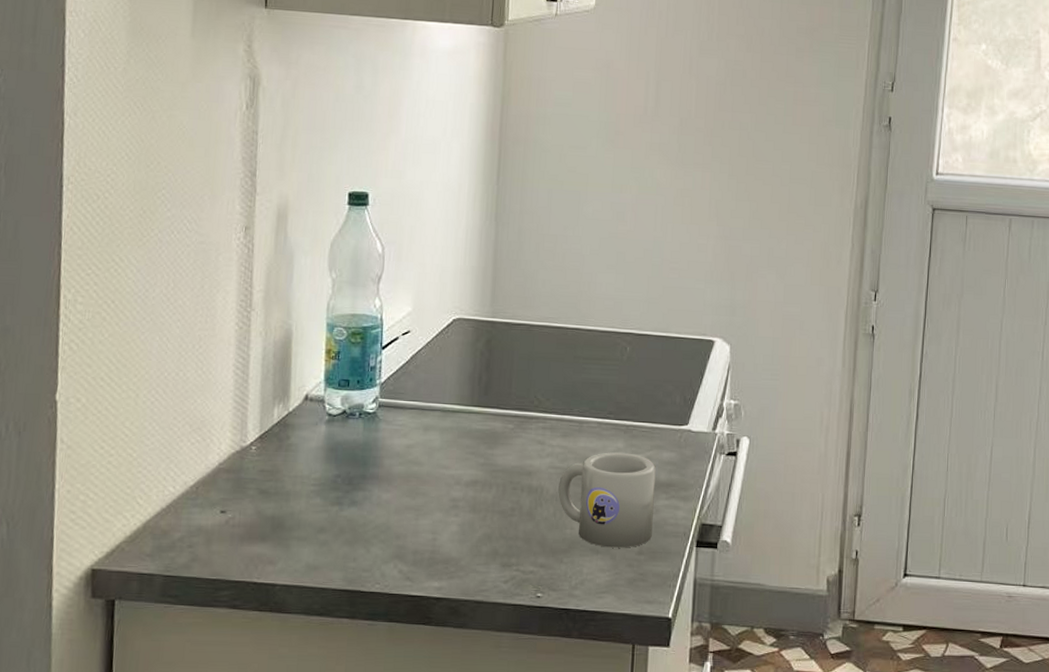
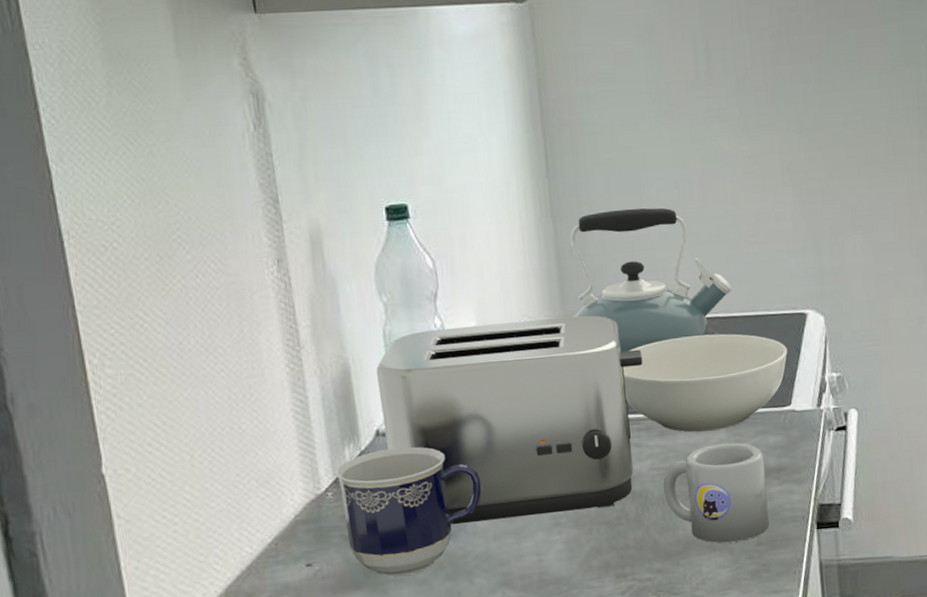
cup: none [261,413,392,535] -> present [335,446,482,577]
toaster: none [312,309,558,497] -> present [376,315,643,525]
kettle: none [501,222,649,354] -> present [570,208,733,352]
bowl: none [536,347,692,439] -> present [622,333,788,433]

